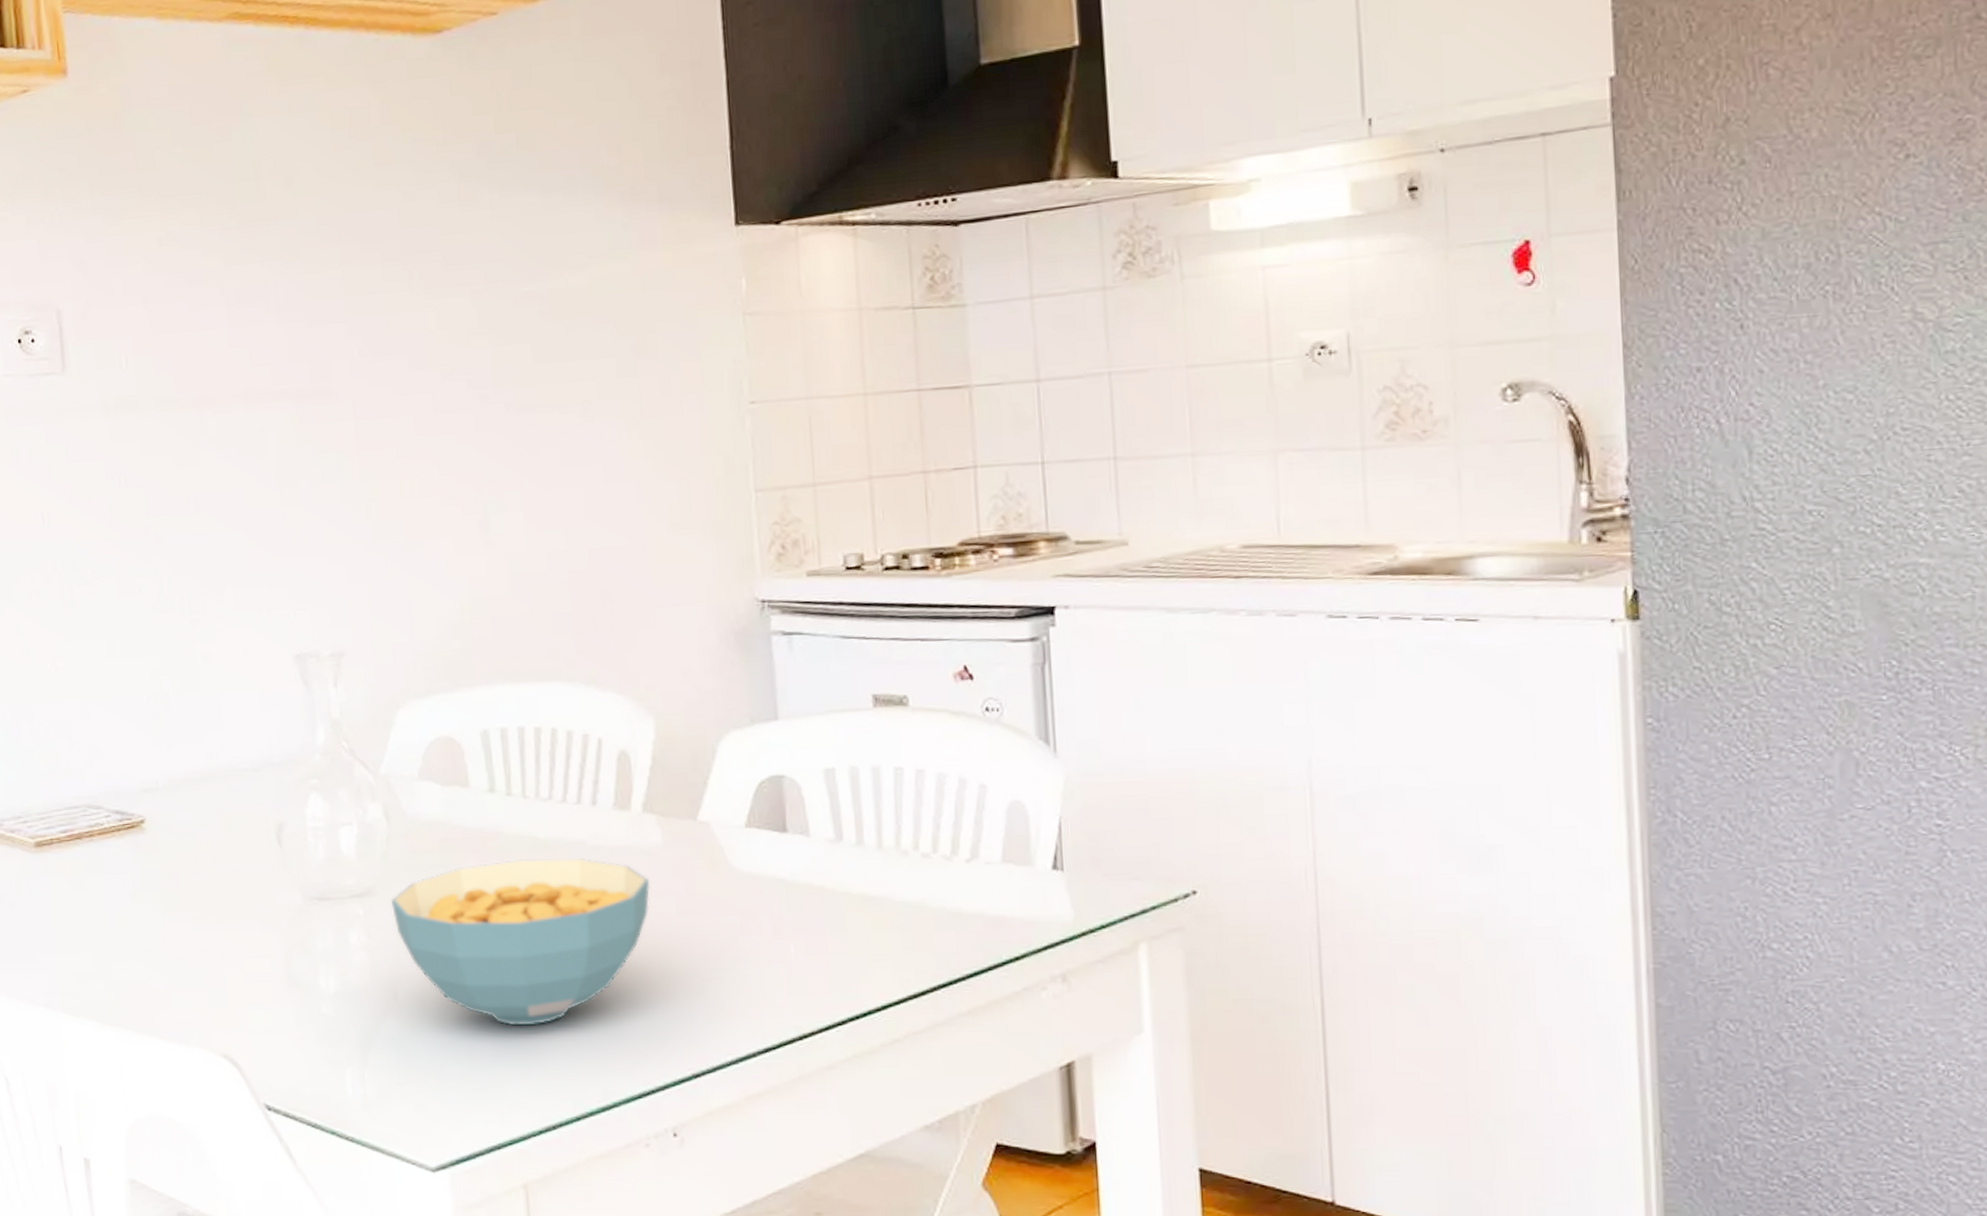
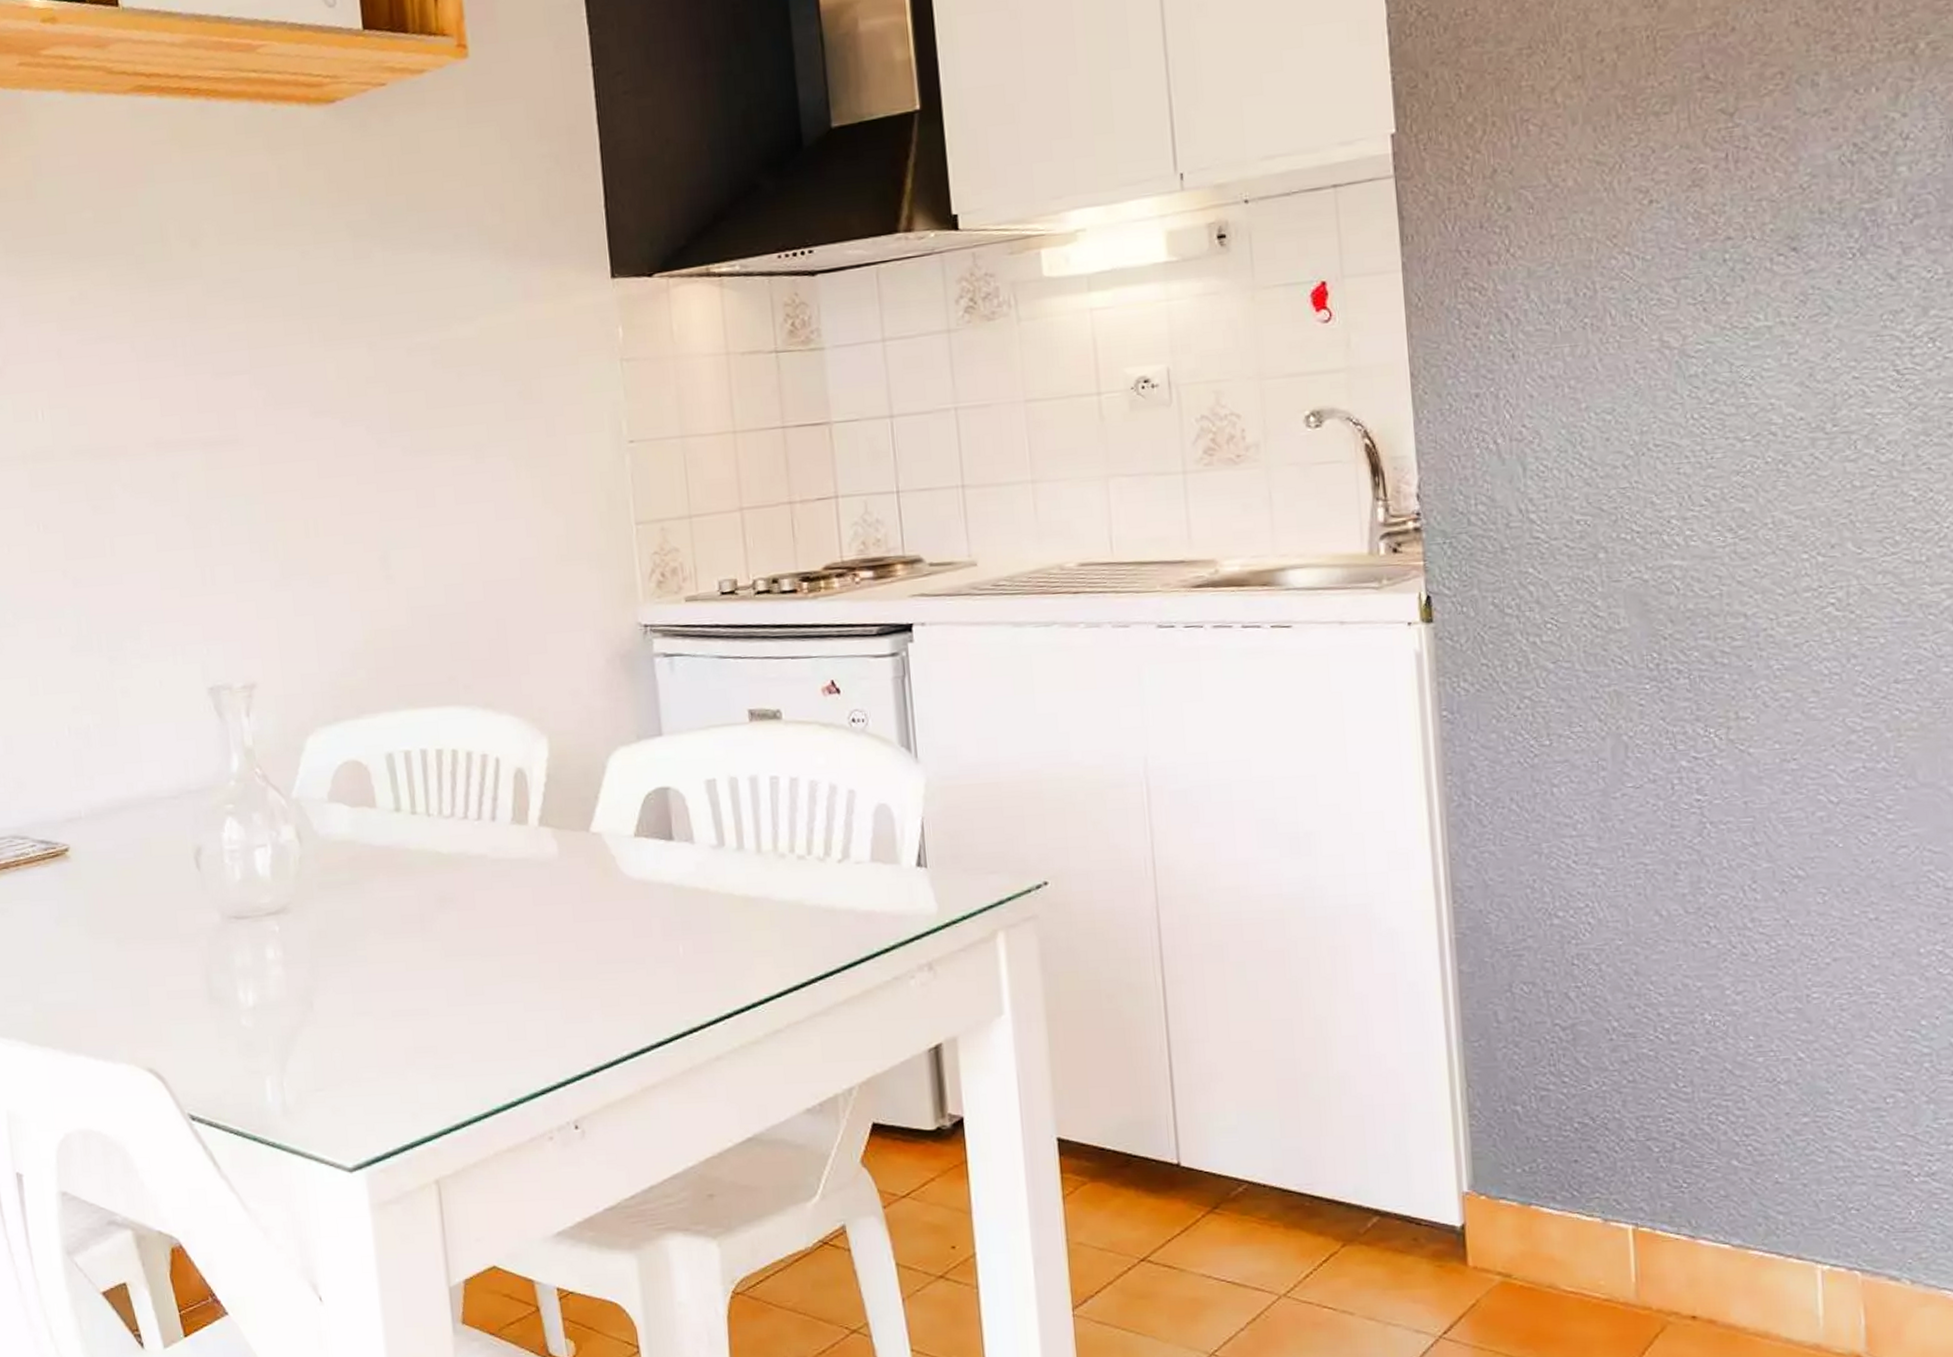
cereal bowl: present [390,857,651,1026] -> none [304,870,548,1031]

